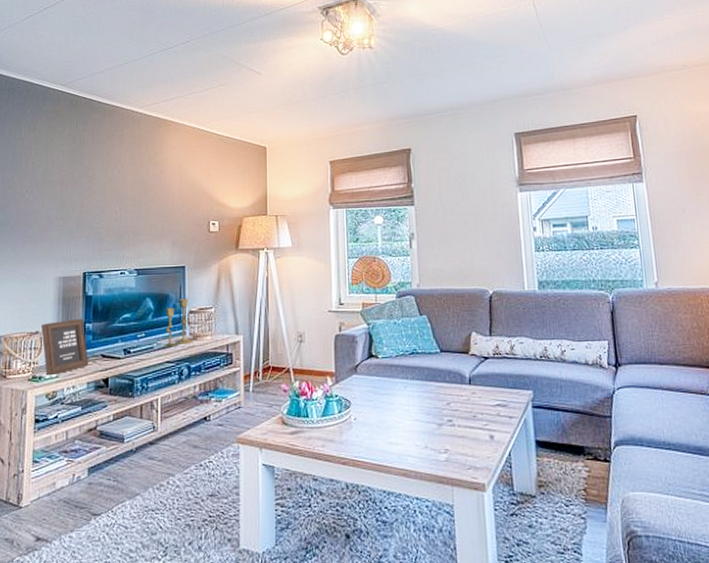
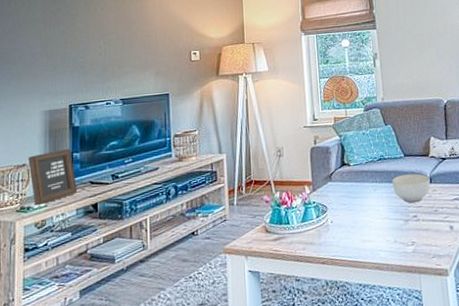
candlestick: present [162,299,193,348] -> none [149,124,179,171]
bowl: none [424,371,470,406] -> present [391,173,431,203]

